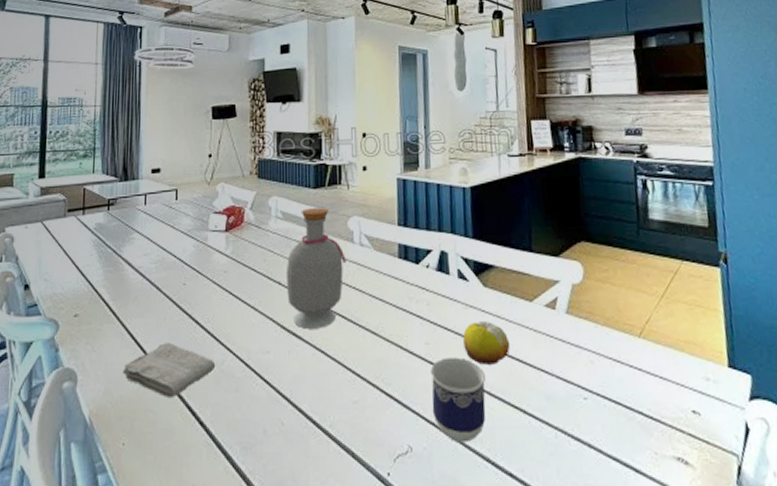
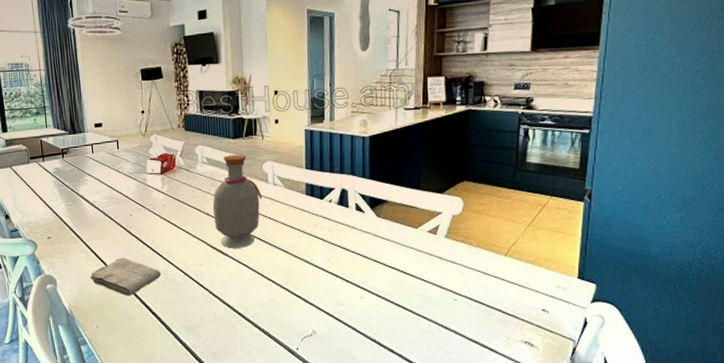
cup: present [430,357,486,443] -> none [330,269,376,329]
fruit: present [463,321,511,365] -> none [358,243,397,275]

